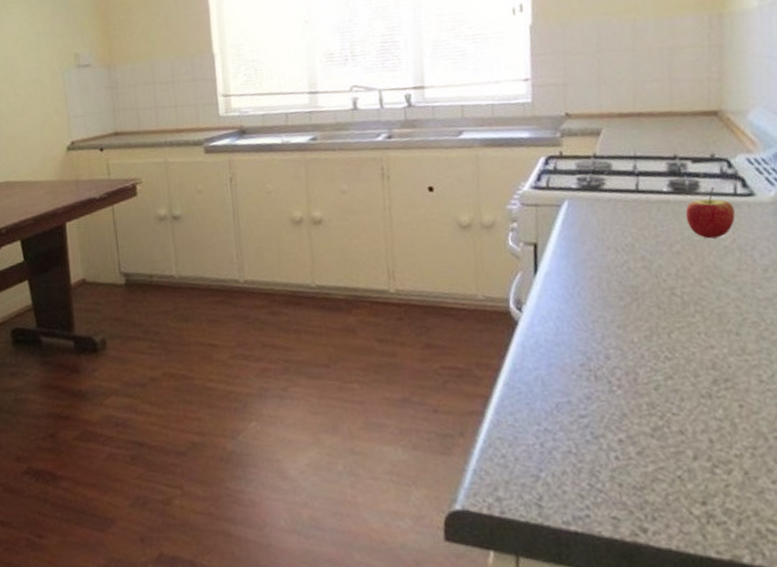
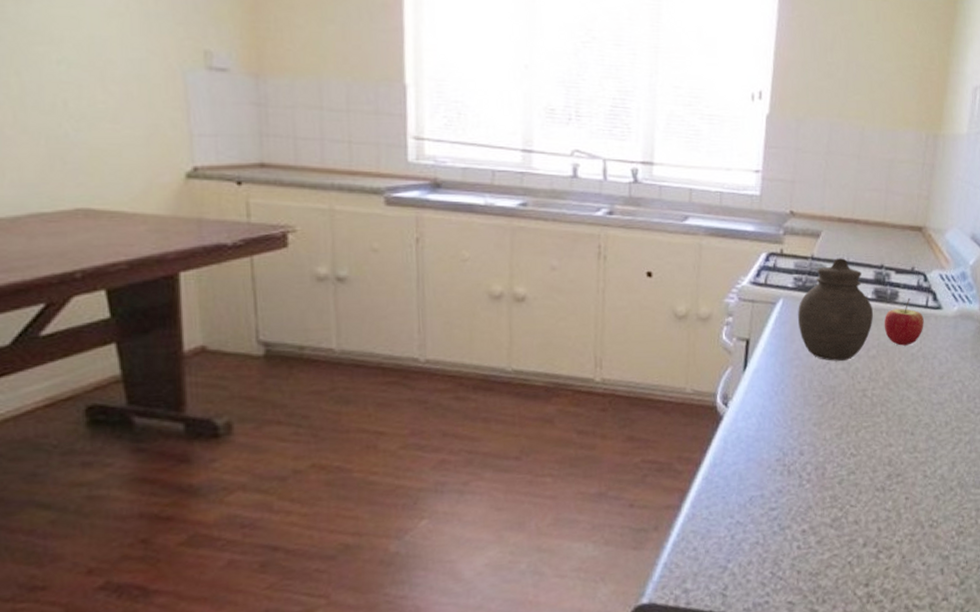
jar: none [585,153,673,260] -> present [797,258,874,361]

